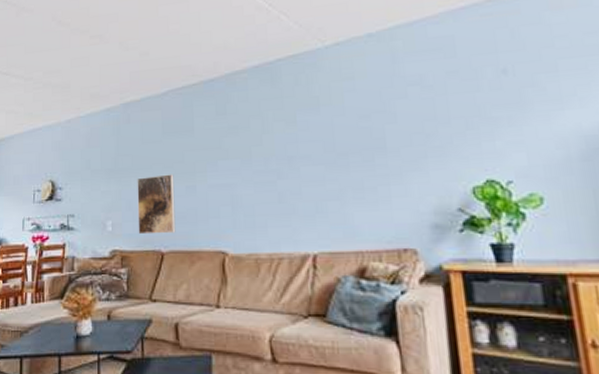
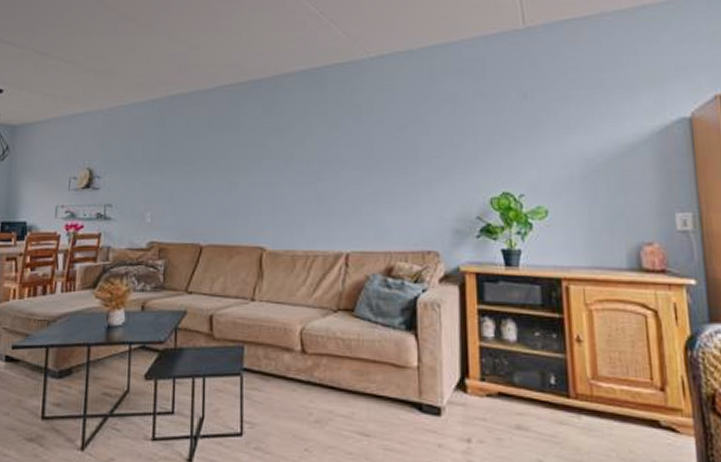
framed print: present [137,174,176,235] -> none [177,169,217,228]

